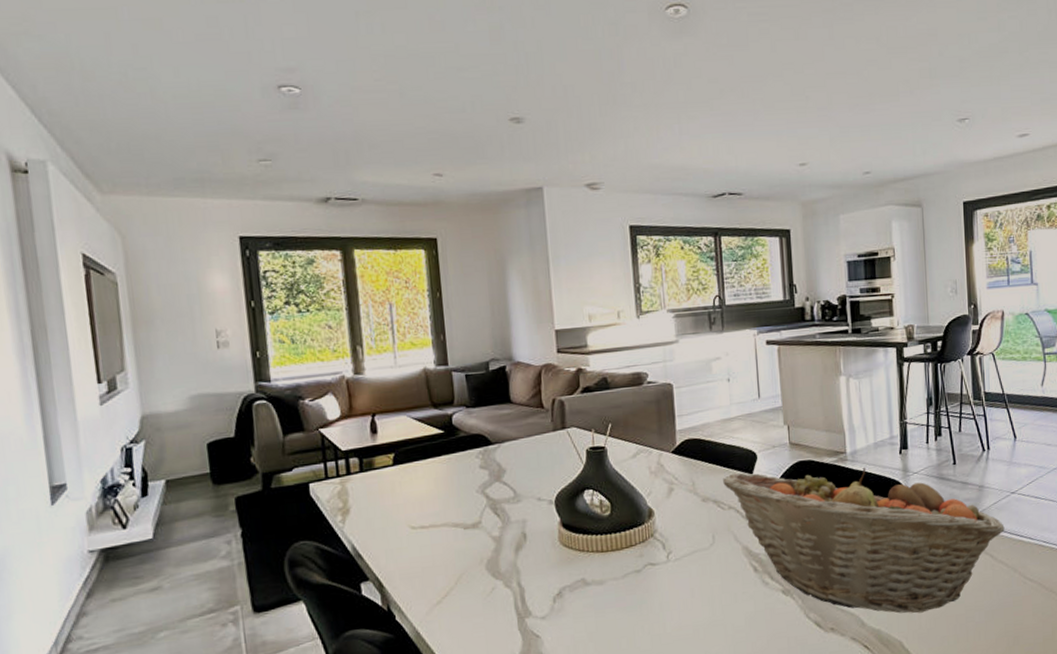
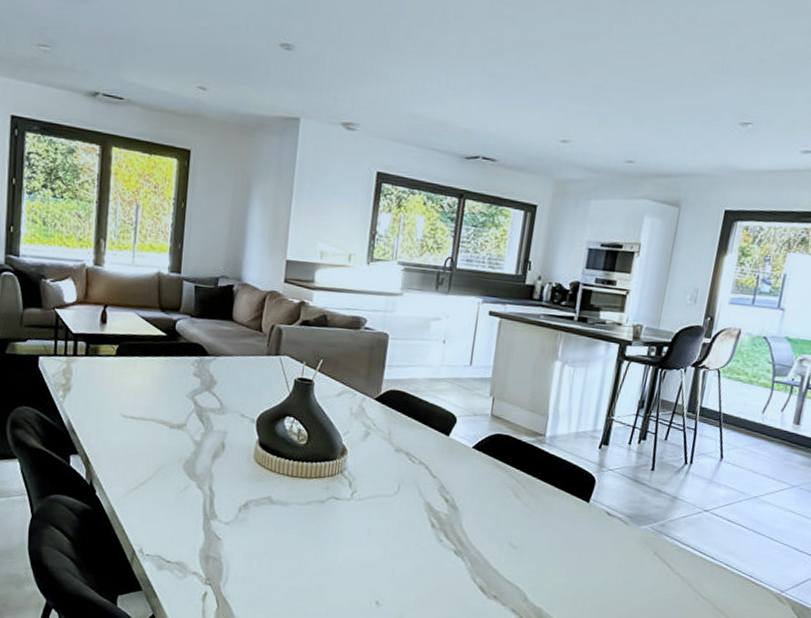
fruit basket: present [723,467,1005,614] -> none [419,431,689,603]

